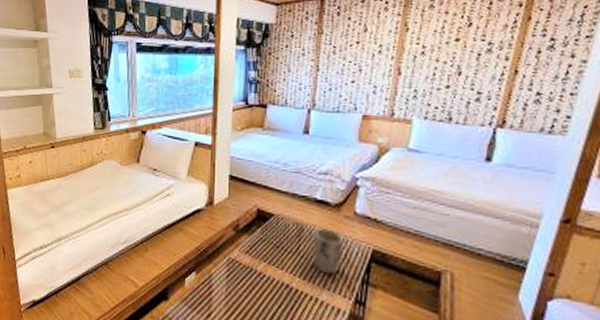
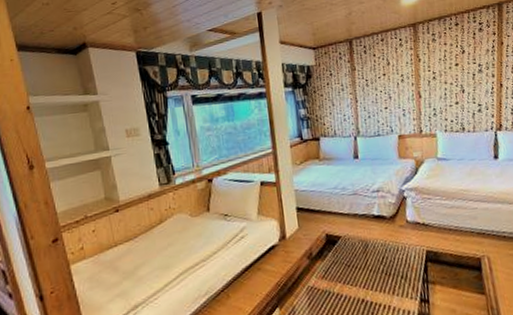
plant pot: present [312,228,343,275] -> none [376,240,404,282]

